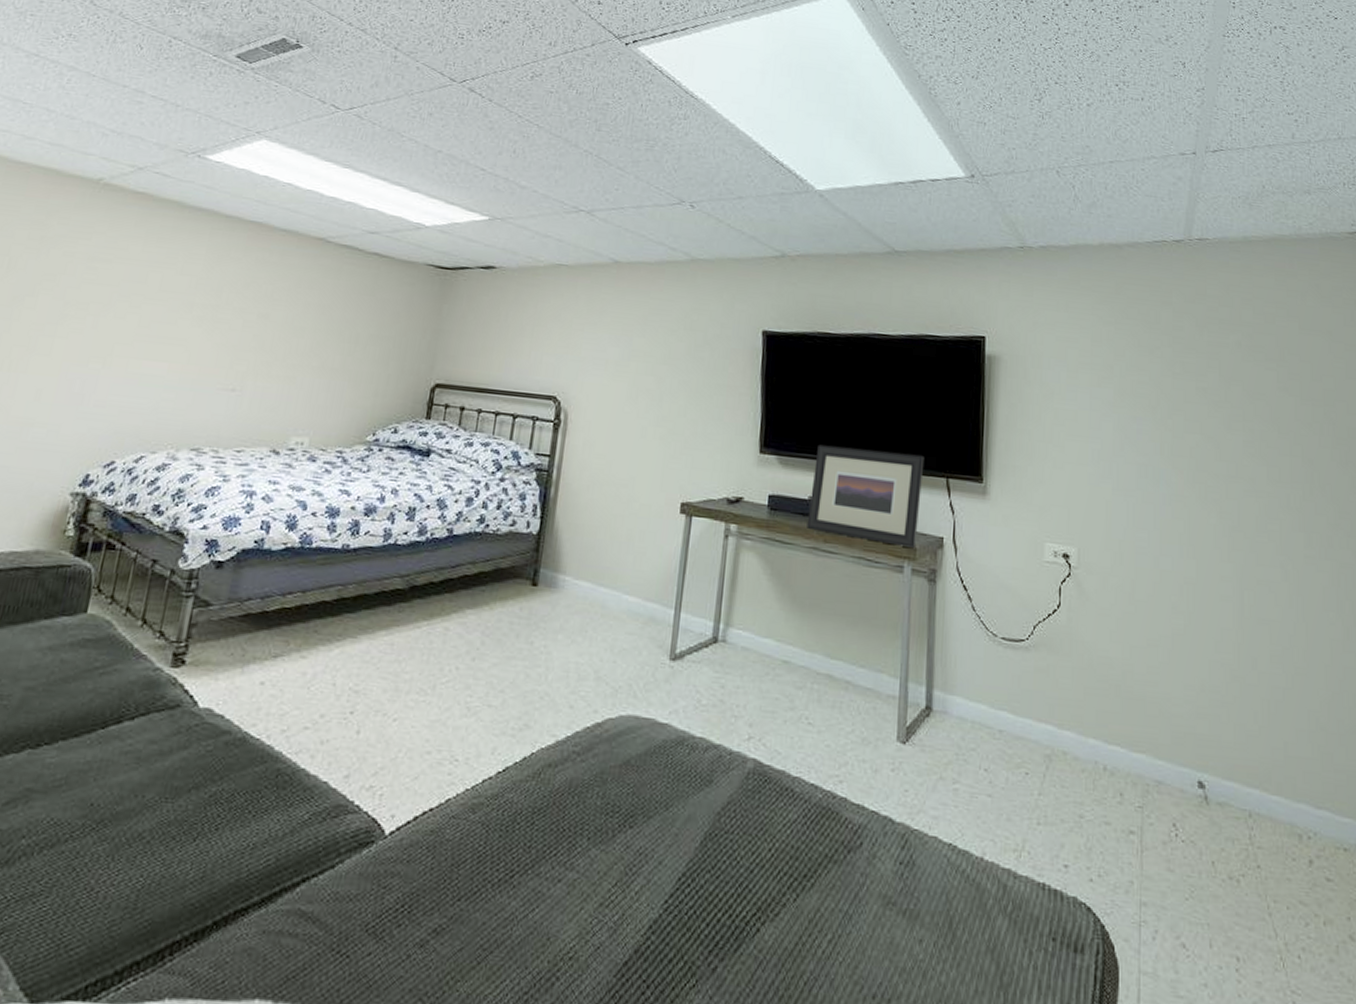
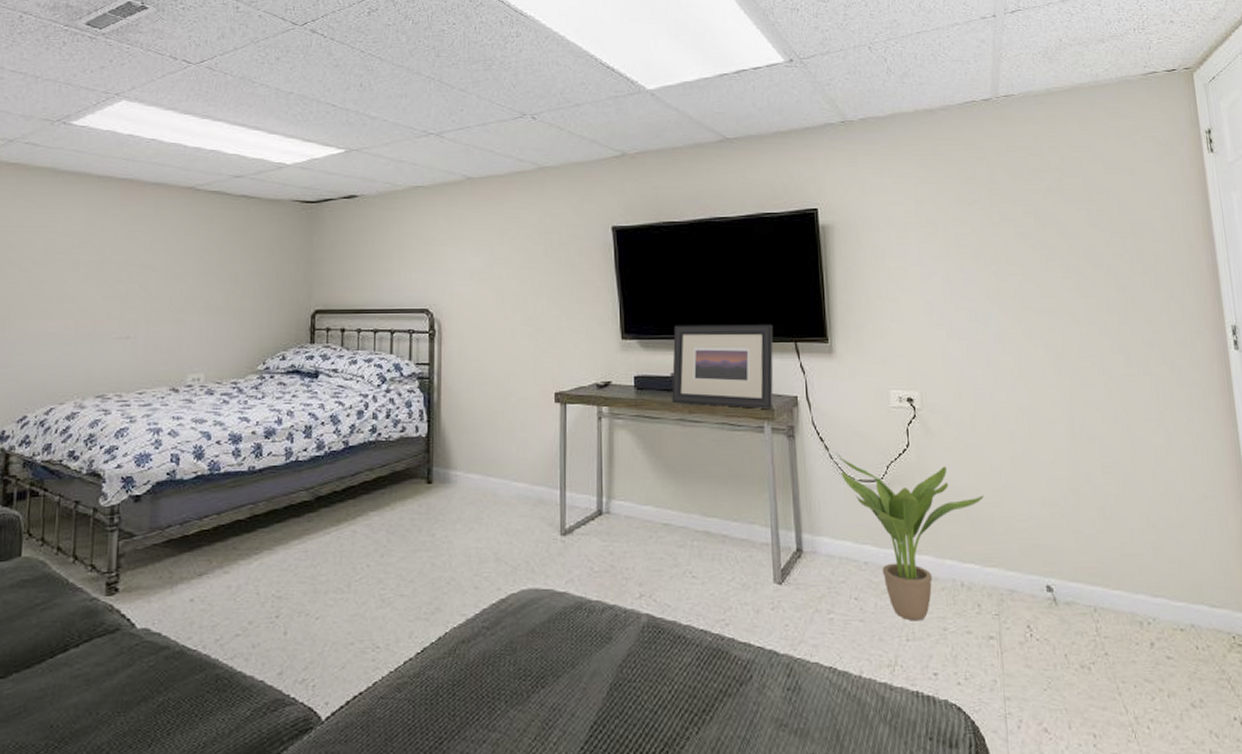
potted plant: none [979,603,1137,804] -> present [836,452,984,621]

